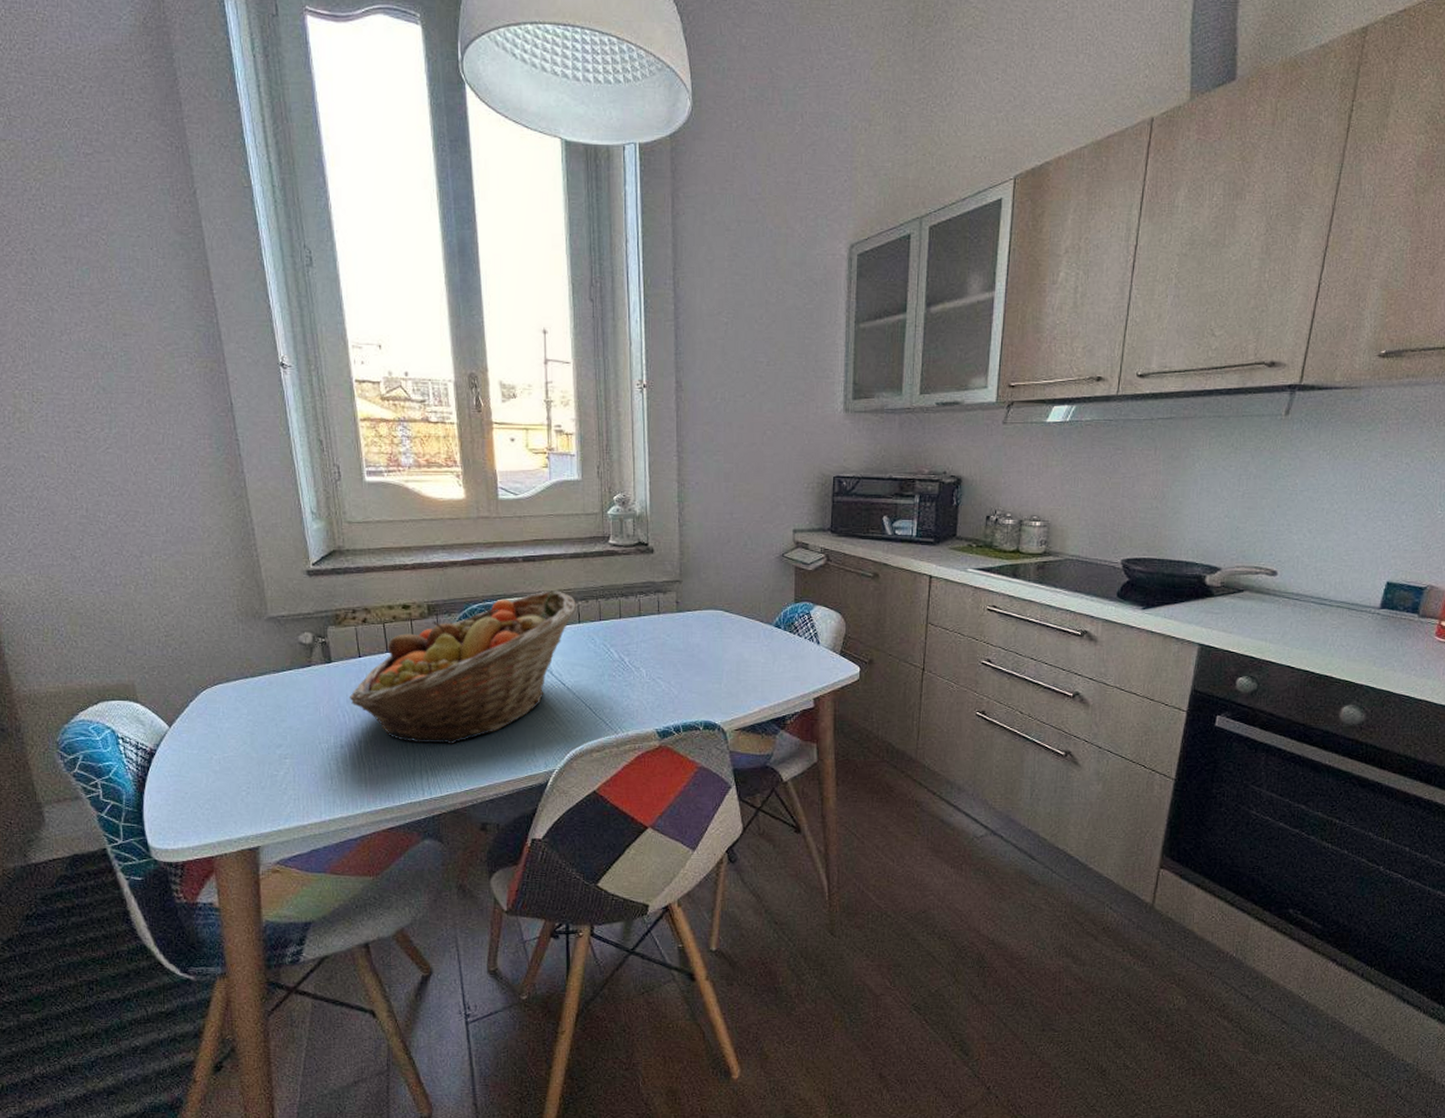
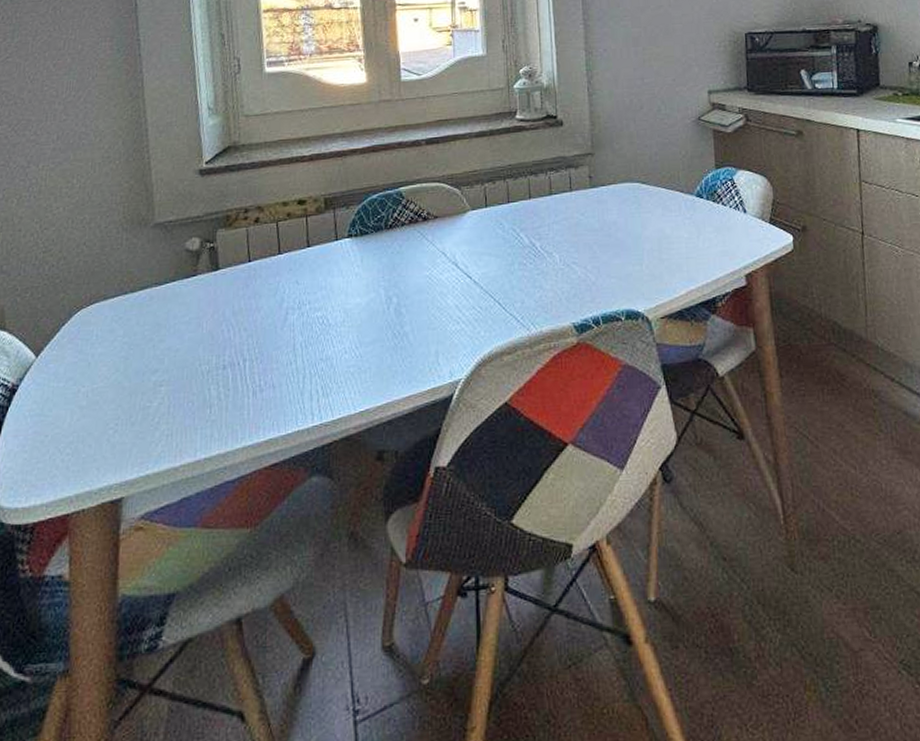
fruit basket: present [349,590,576,745] -> none [235,173,483,358]

